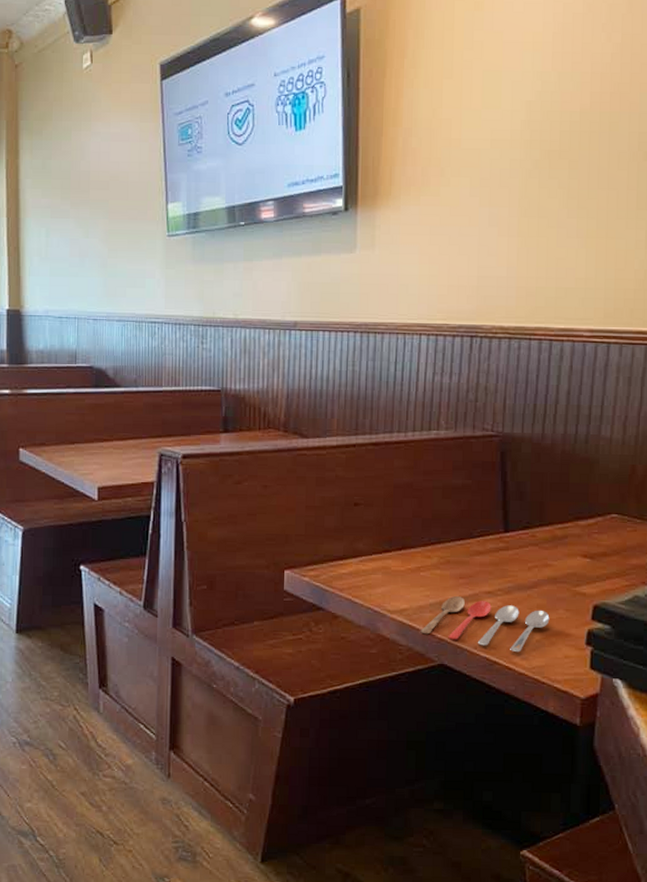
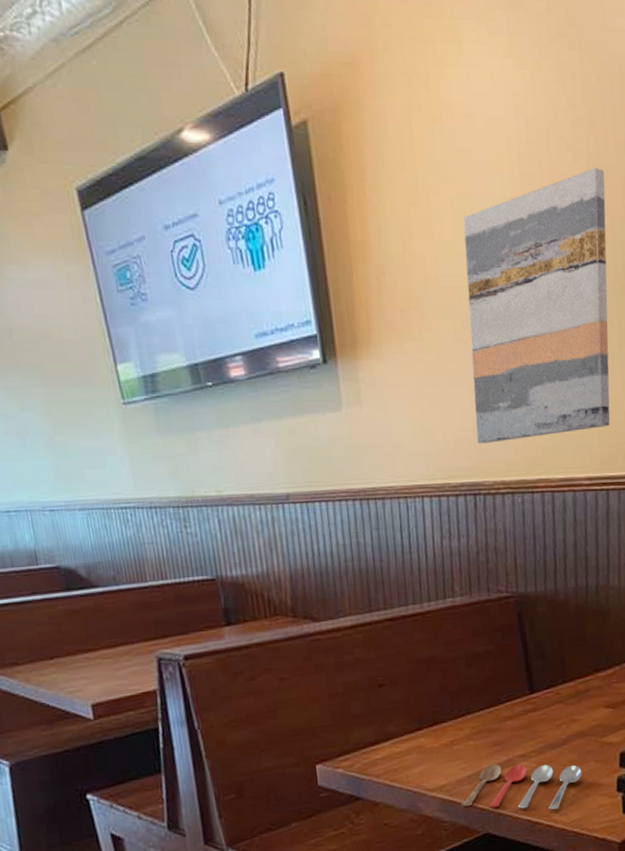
wall art: none [480,45,638,291] -> present [463,167,610,444]

